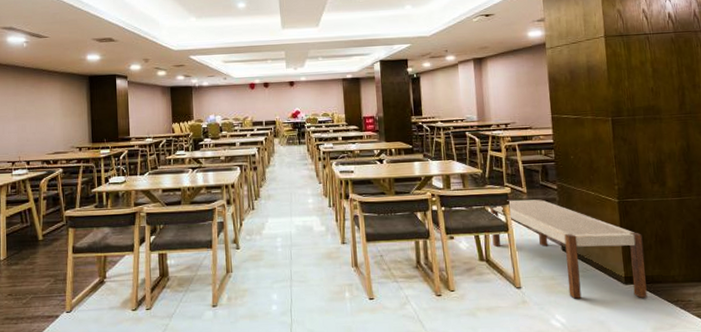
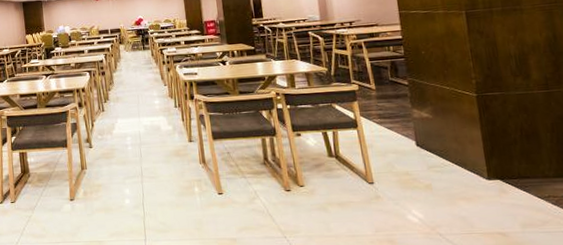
bench: present [489,199,648,299] -> none [336,95,514,194]

